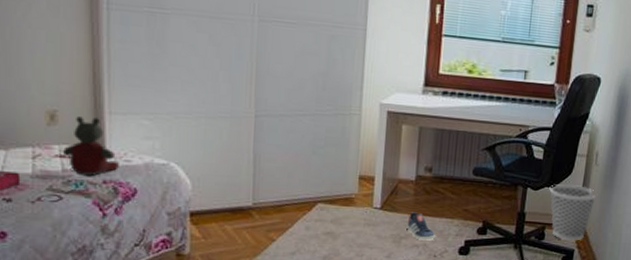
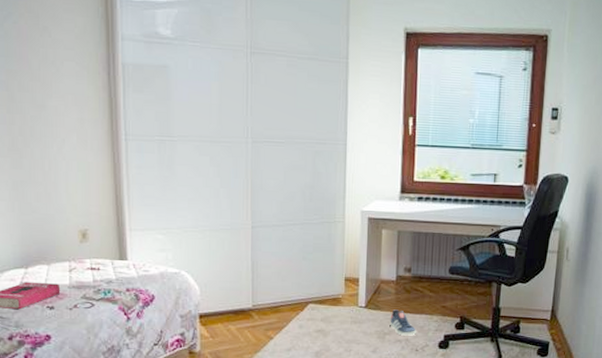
stuffed bear: present [63,116,119,176] -> none [94,234,139,285]
wastebasket: present [549,184,598,241] -> none [522,280,570,334]

